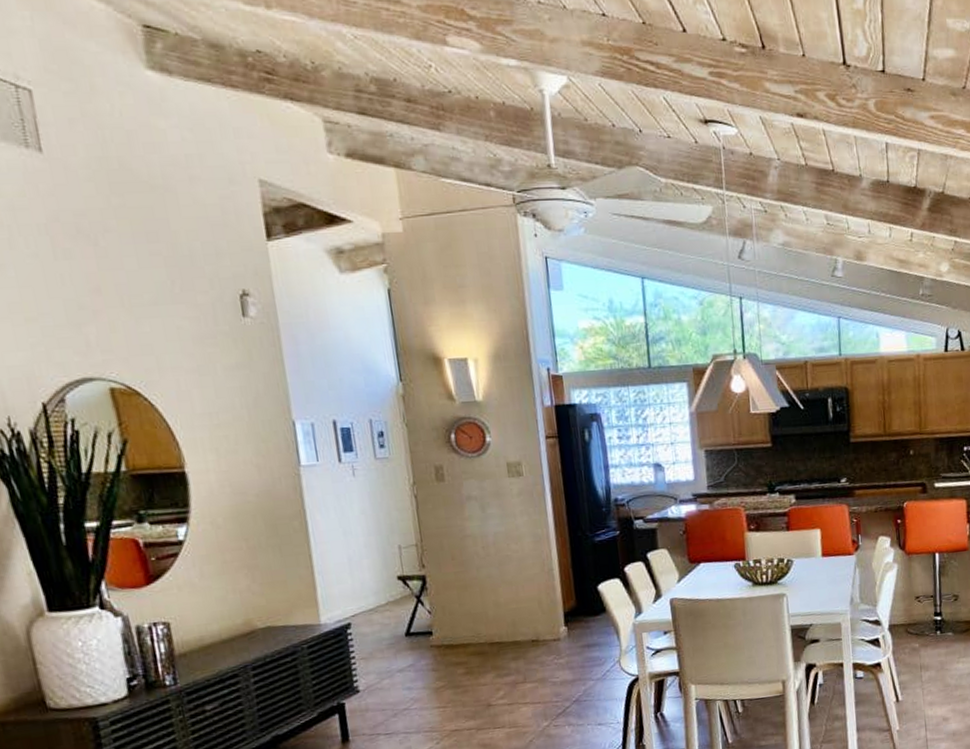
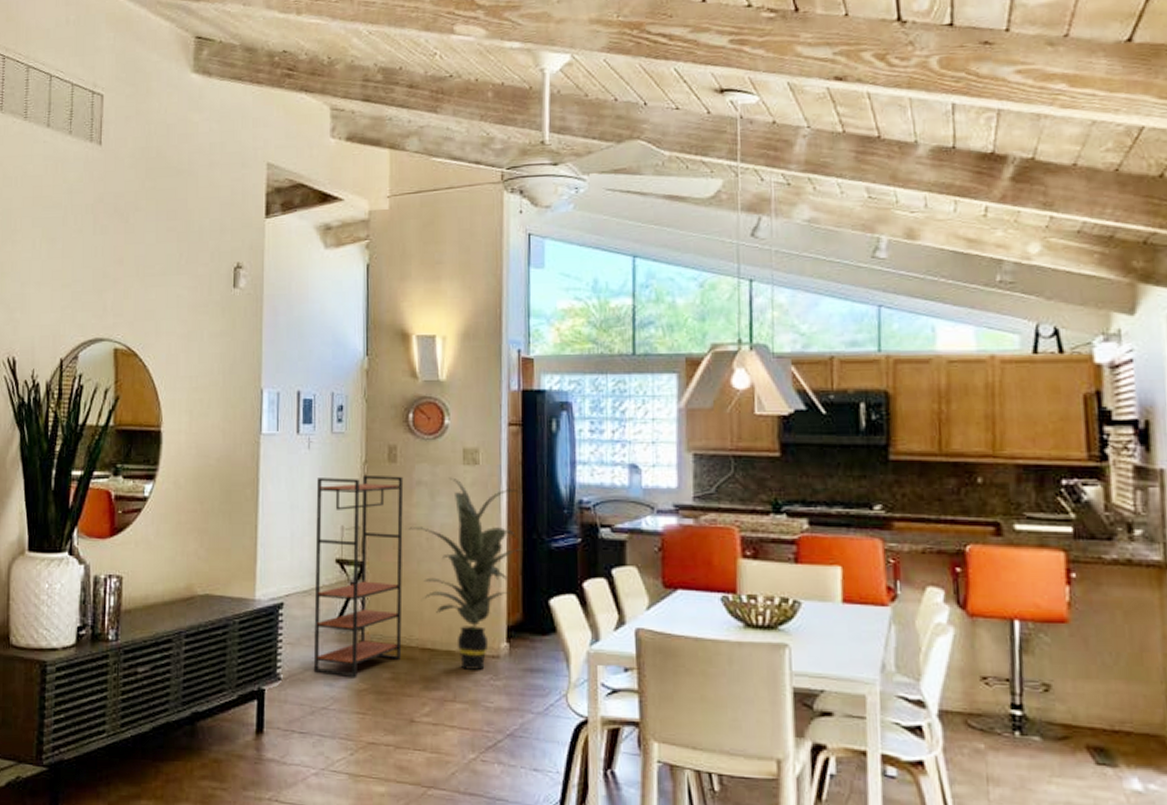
bookshelf: none [367,493,472,680] -> present [313,474,404,677]
indoor plant: none [464,490,569,655] -> present [409,477,524,670]

